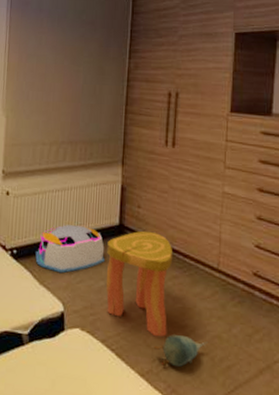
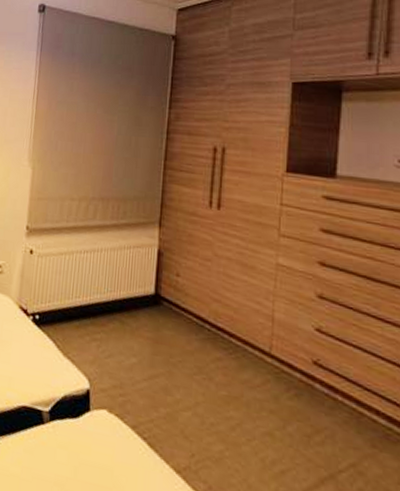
storage bin: present [35,223,105,274] -> none [59,289,138,346]
stool: present [105,230,173,337] -> none [138,302,217,429]
plush toy: present [153,334,208,368] -> none [192,426,257,467]

